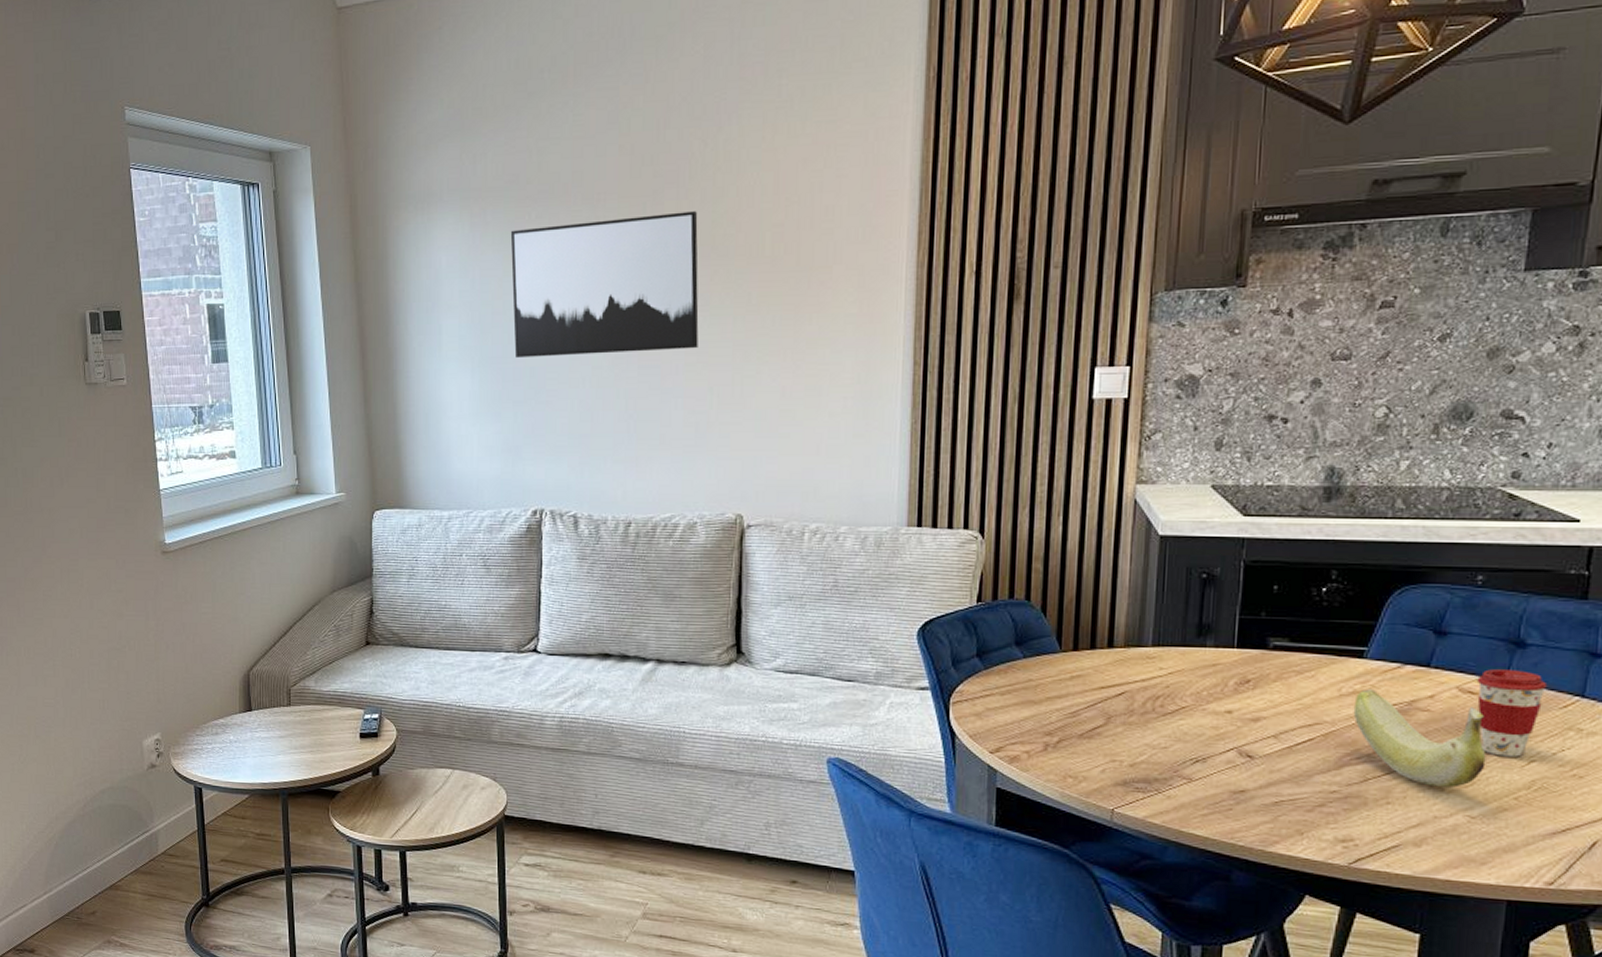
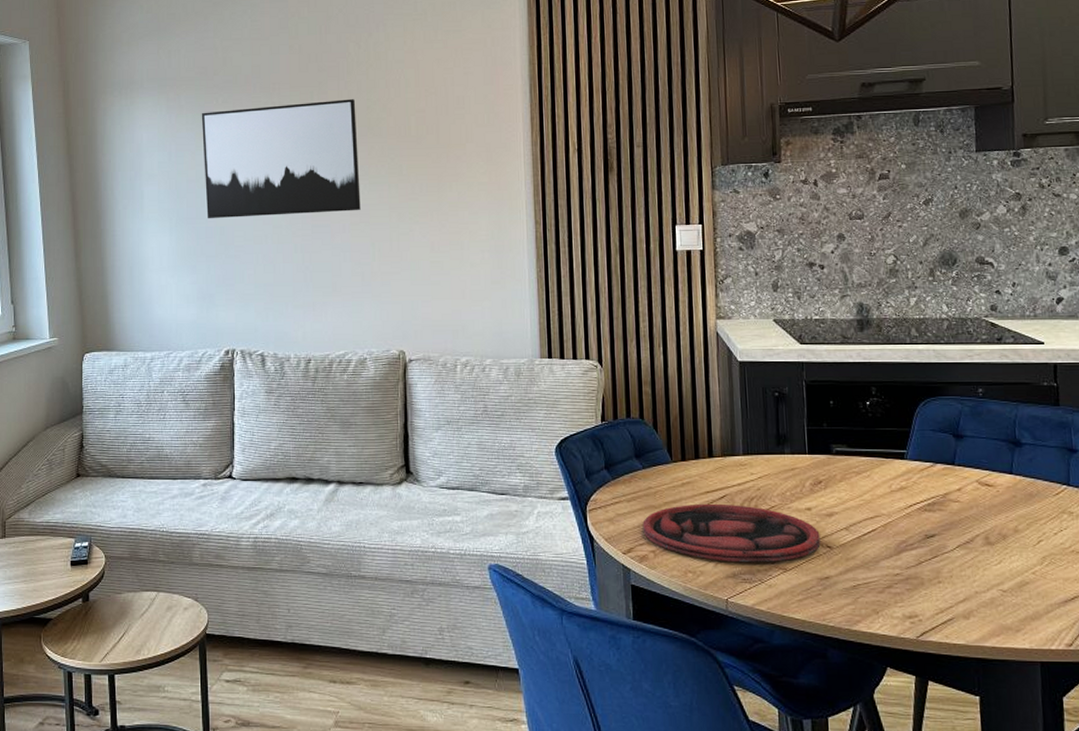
plate: none [1017,700,1240,771] -> present [642,503,821,563]
banana: present [1353,689,1487,788] -> none [902,485,1007,566]
coffee cup: present [1476,669,1548,757] -> none [990,465,1042,538]

